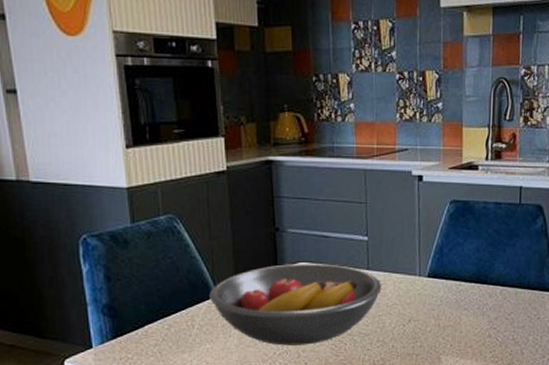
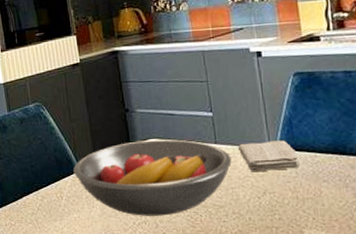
washcloth: none [389,268,445,300] -> present [237,140,300,172]

